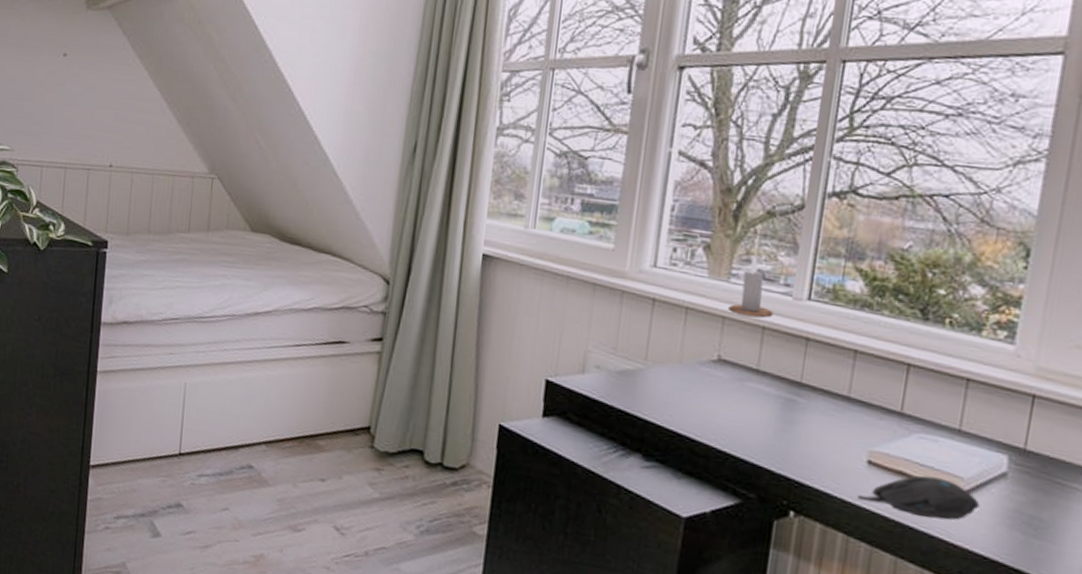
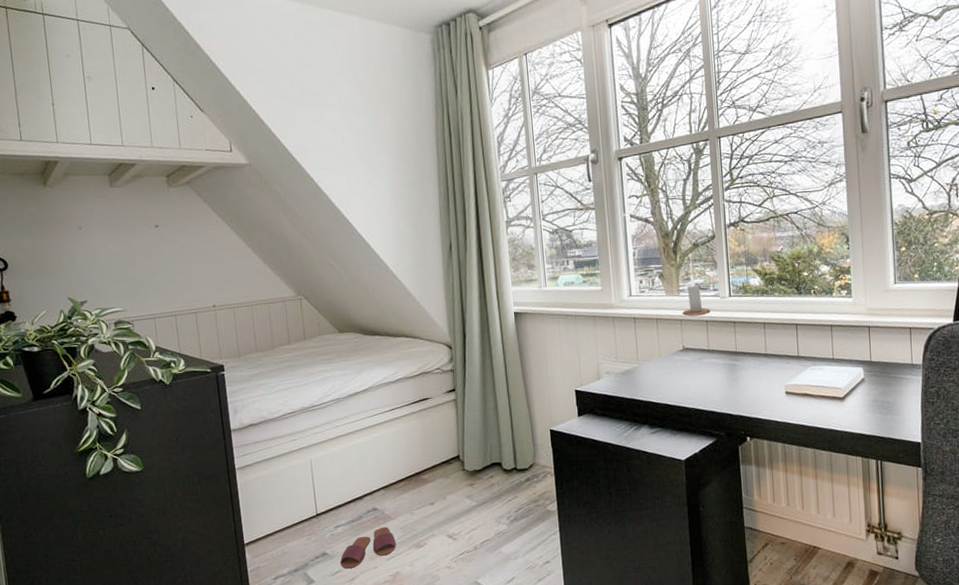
slippers: none [196,491,268,533] -> present [340,526,396,569]
computer mouse: present [856,475,980,520] -> none [784,391,854,419]

